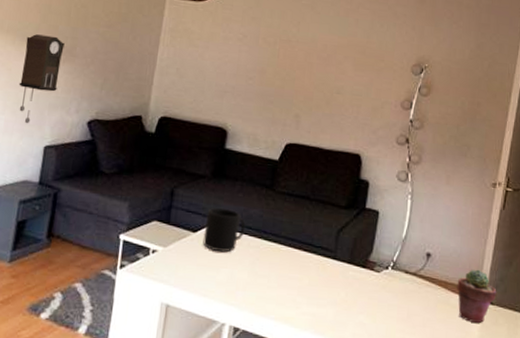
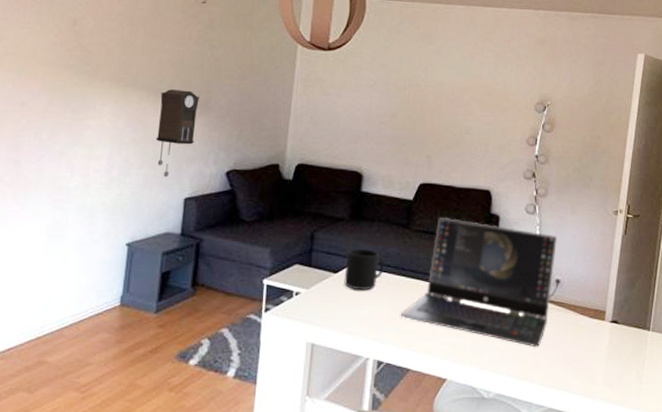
laptop computer: none [261,180,430,325] -> present [401,217,558,348]
potted succulent: present [457,269,497,324] -> none [585,292,622,343]

